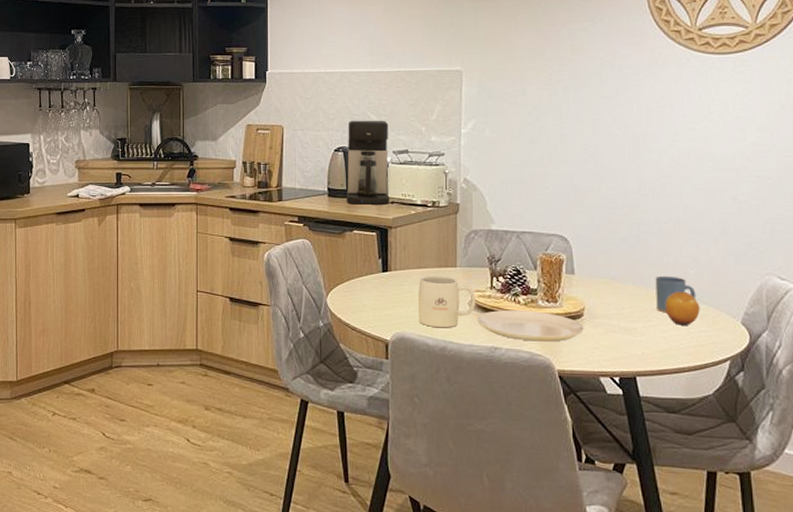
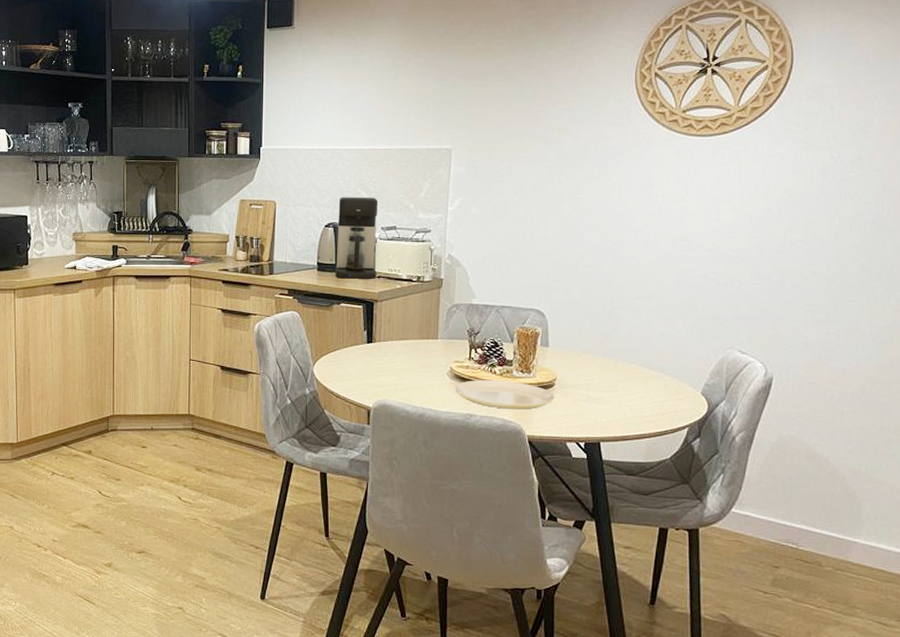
mug: present [417,276,476,328] -> none [399,347,455,396]
mug: present [655,275,696,313] -> none [624,349,661,384]
fruit: present [665,291,700,325] -> none [631,363,664,395]

